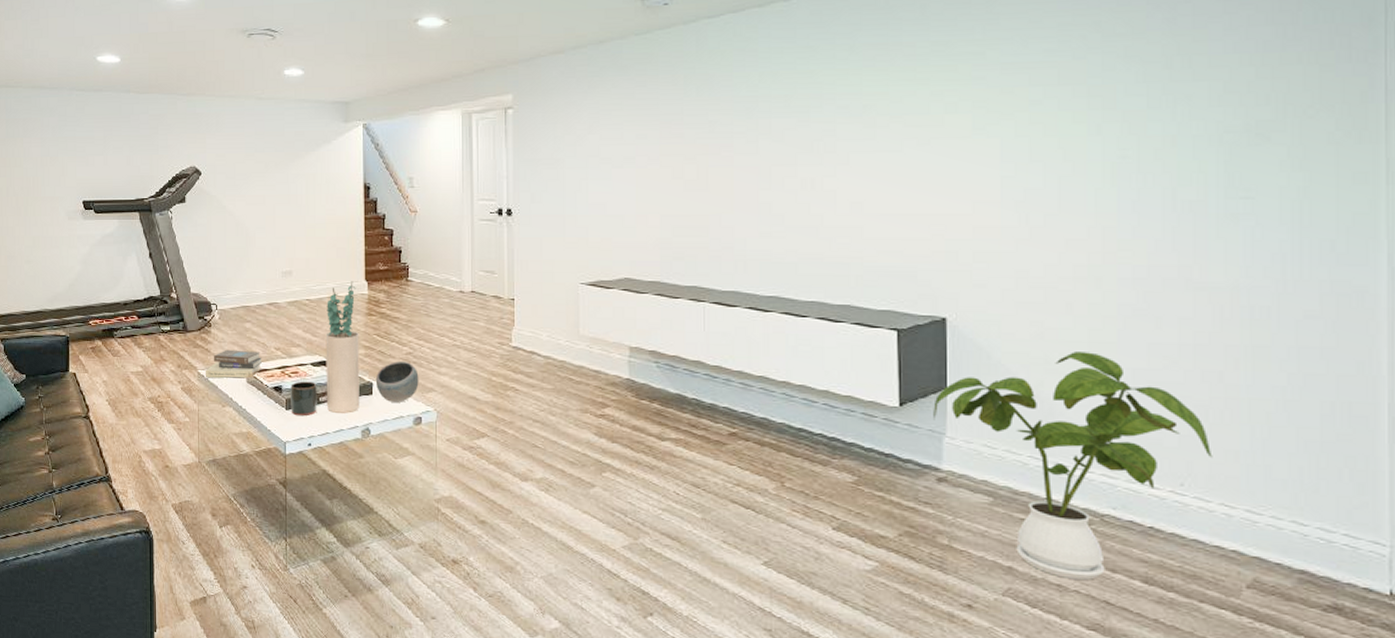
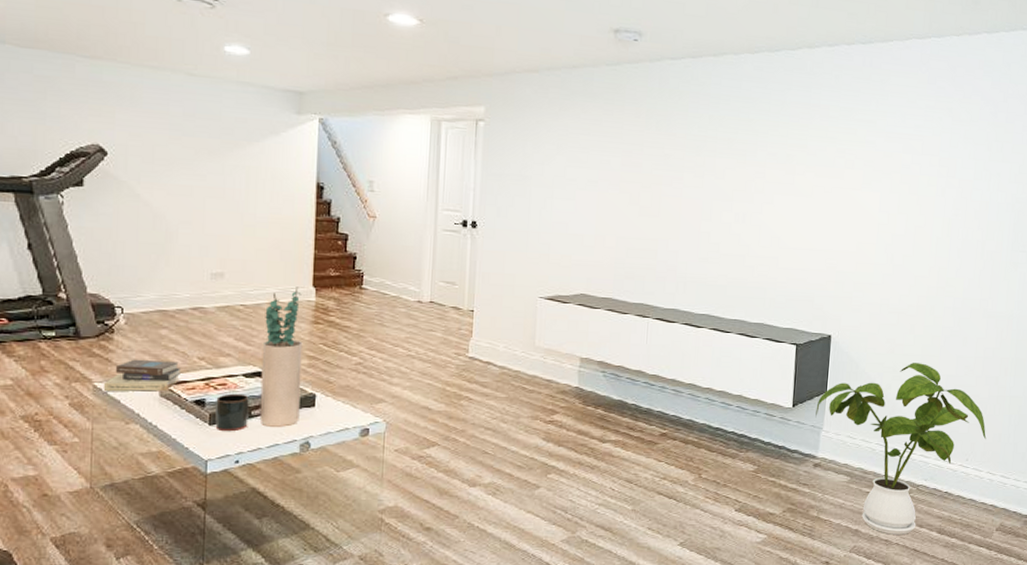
bowl: present [375,362,419,403] -> none [319,372,368,414]

